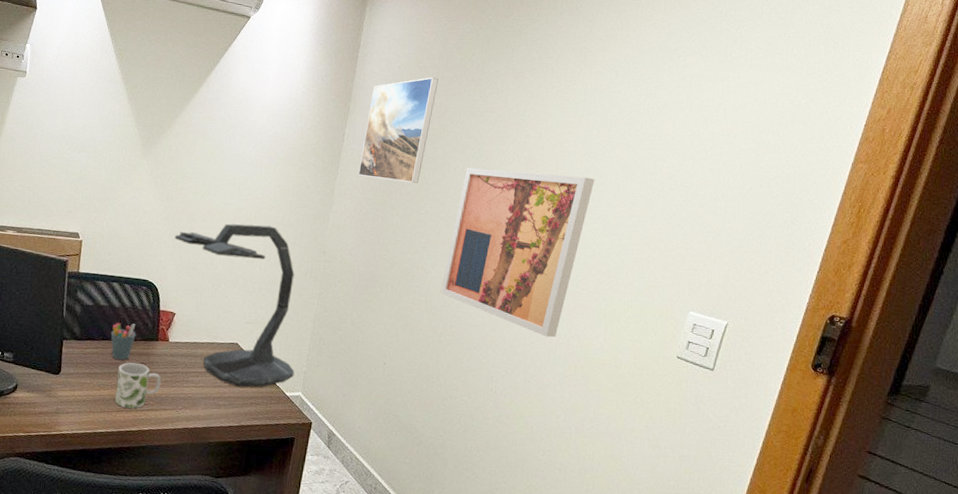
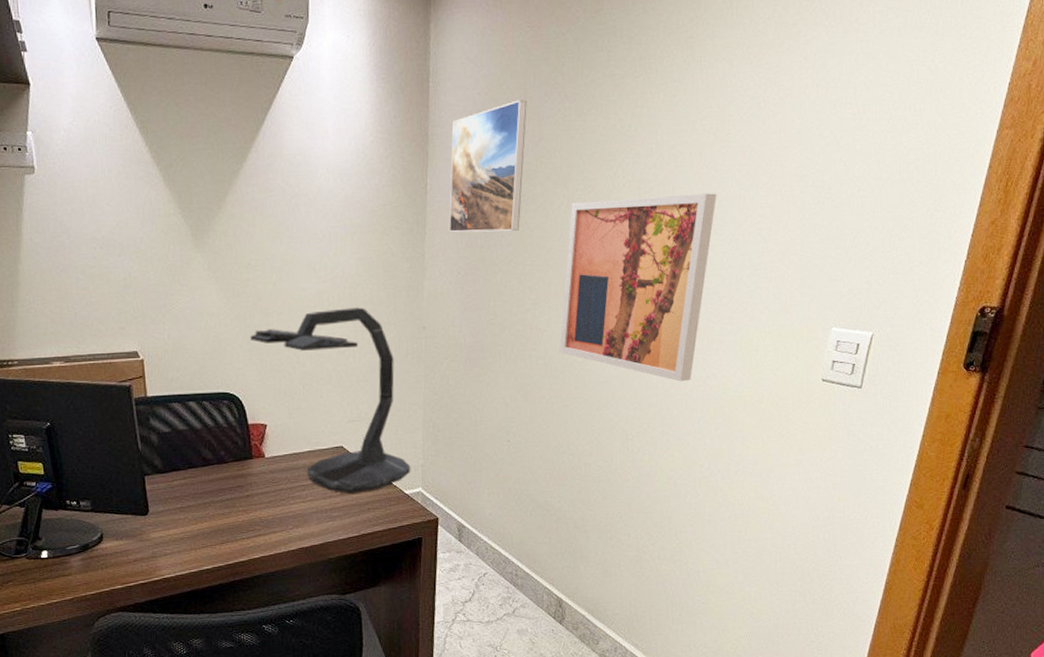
pen holder: present [111,323,136,360] -> none [197,444,227,488]
mug: present [114,362,161,409] -> none [213,487,265,538]

